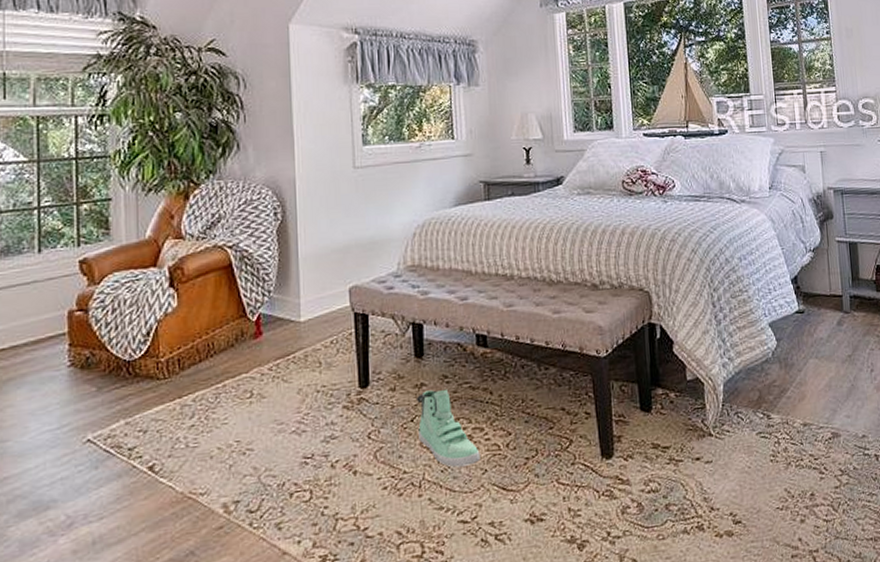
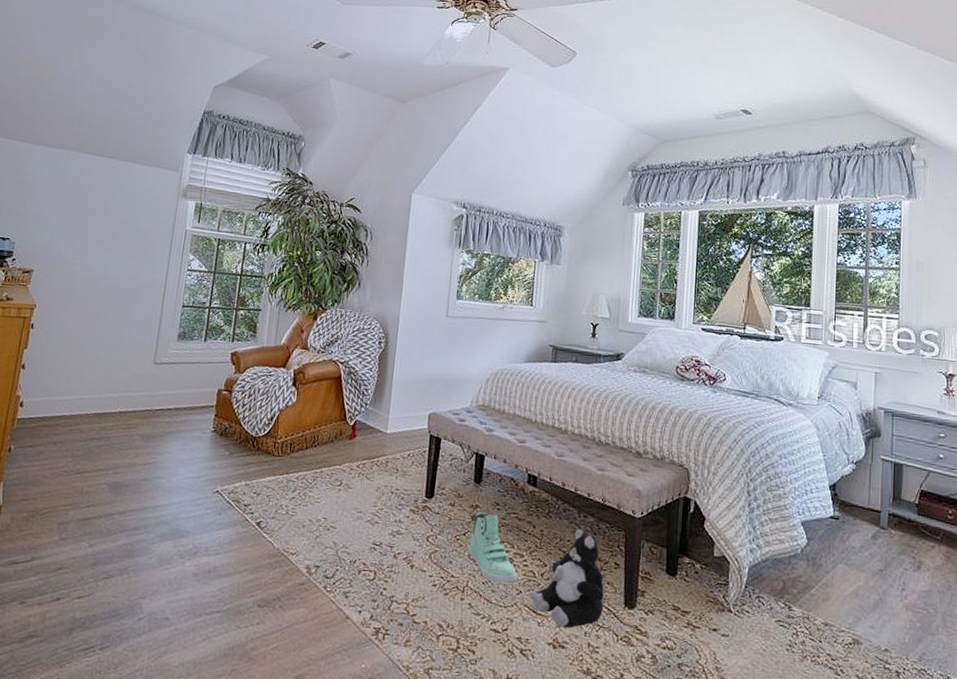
plush toy: none [497,383,580,499] -> present [530,528,604,629]

